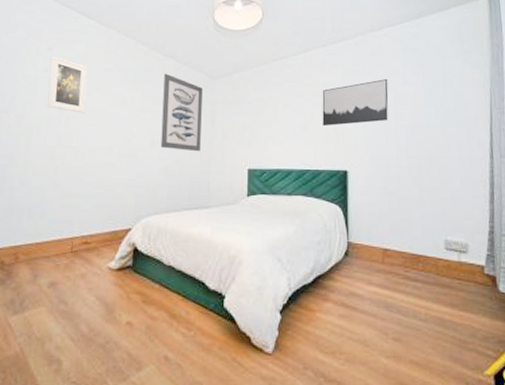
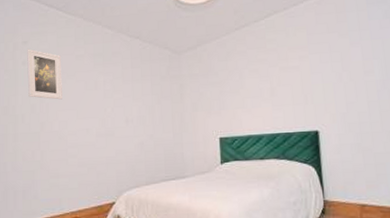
wall art: present [160,73,203,152] -> none [132,53,172,126]
wall art: present [322,79,389,127] -> none [287,35,357,89]

